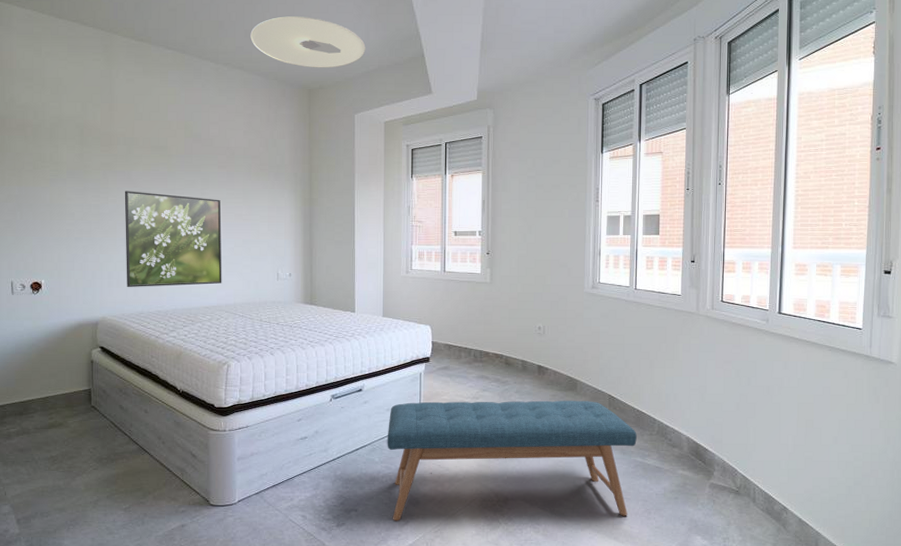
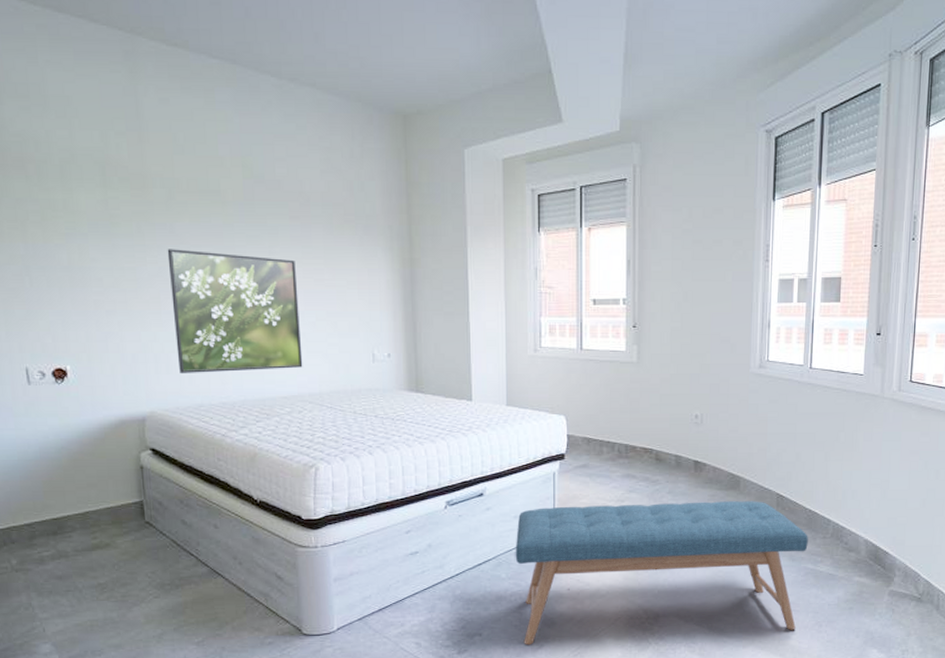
ceiling light: present [250,16,366,68] -> none [322,15,476,87]

